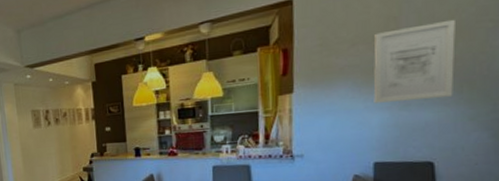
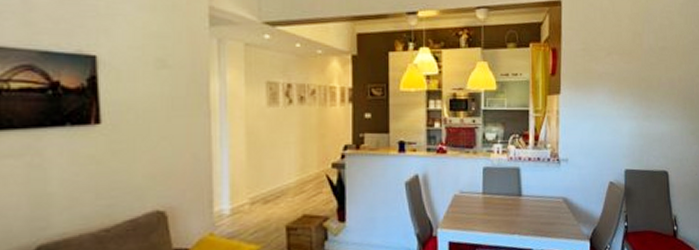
wall art: present [373,19,456,104] -> none [624,43,681,112]

